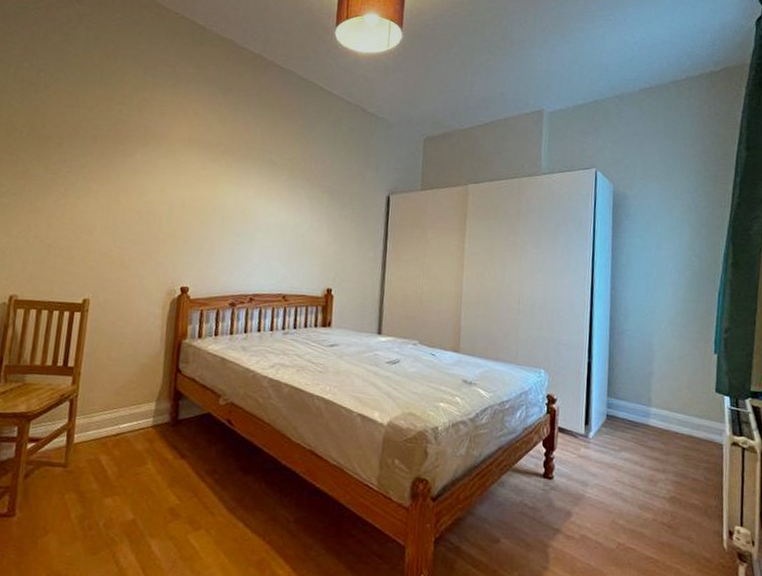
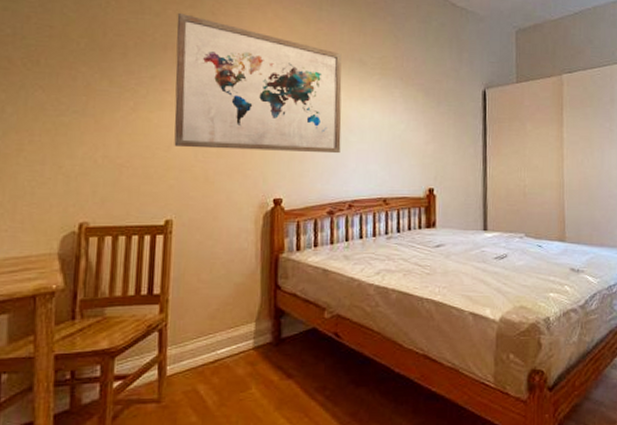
wall art: none [96,107,254,249] -> present [174,12,342,154]

